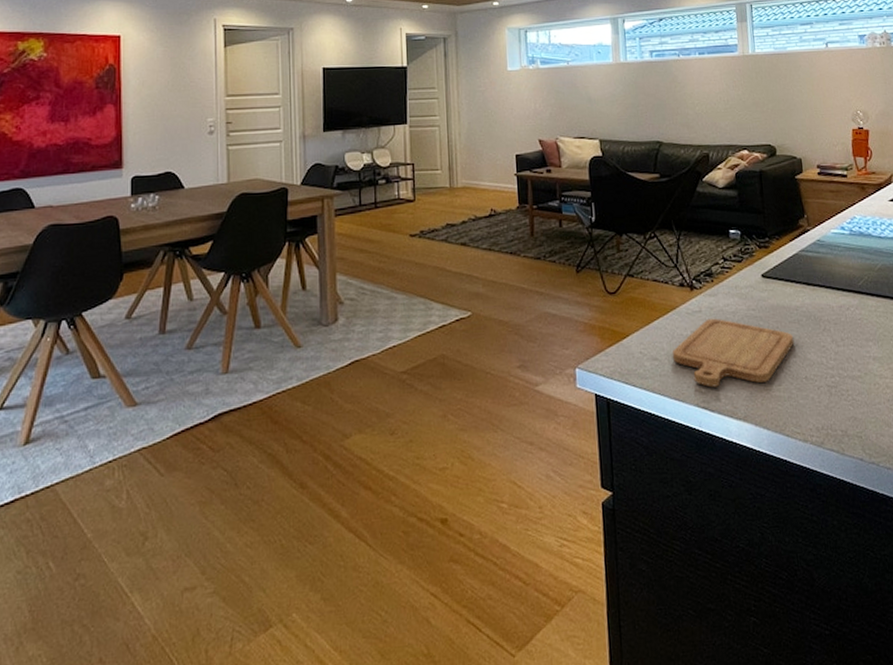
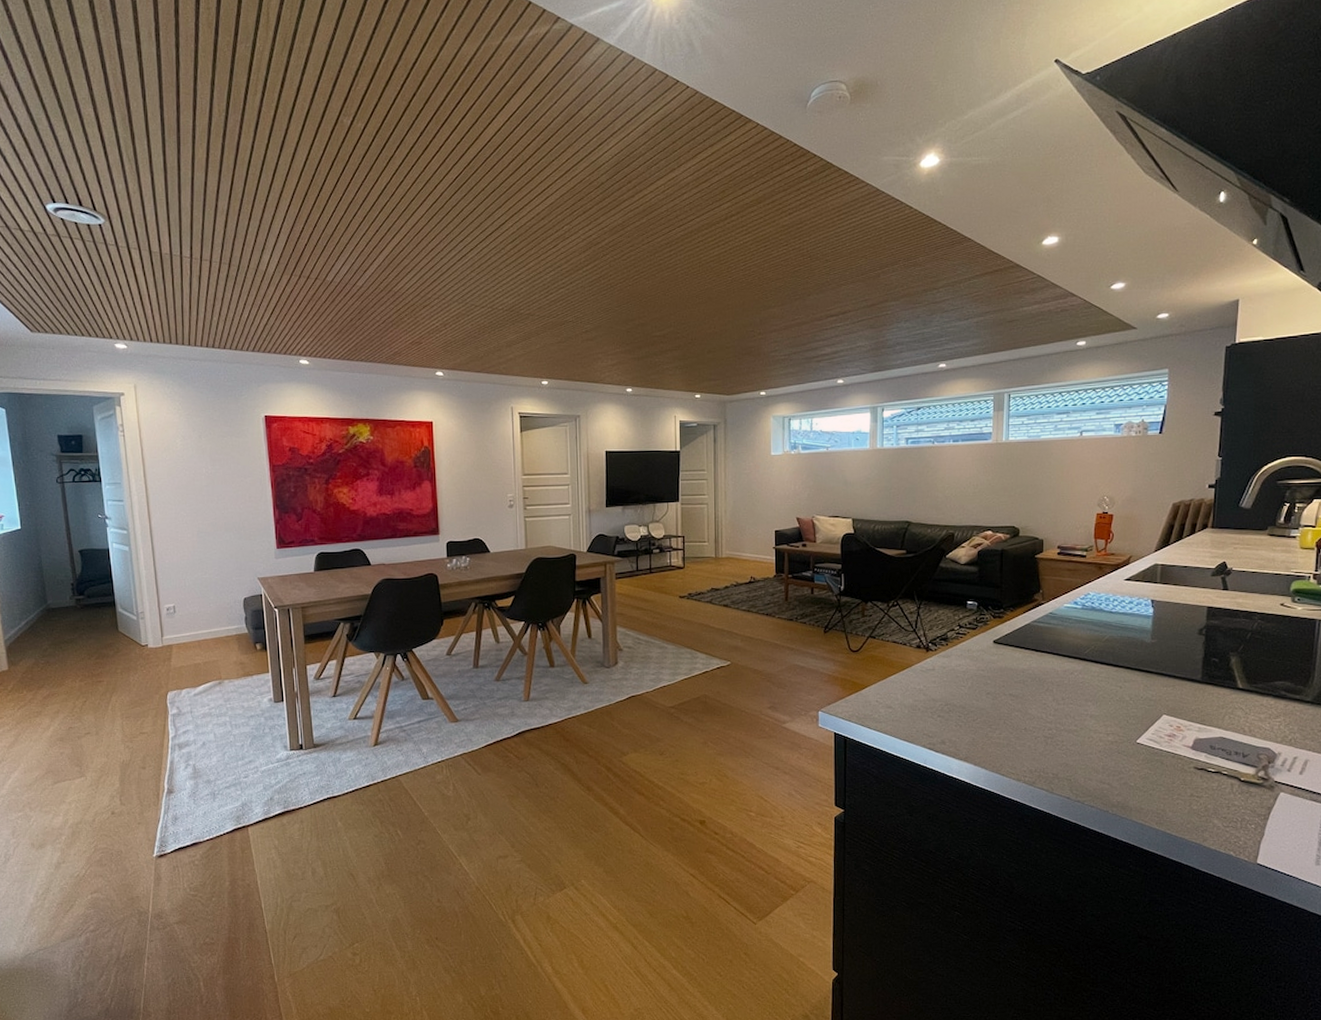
chopping board: present [672,318,795,388] -> none [905,676,1018,733]

